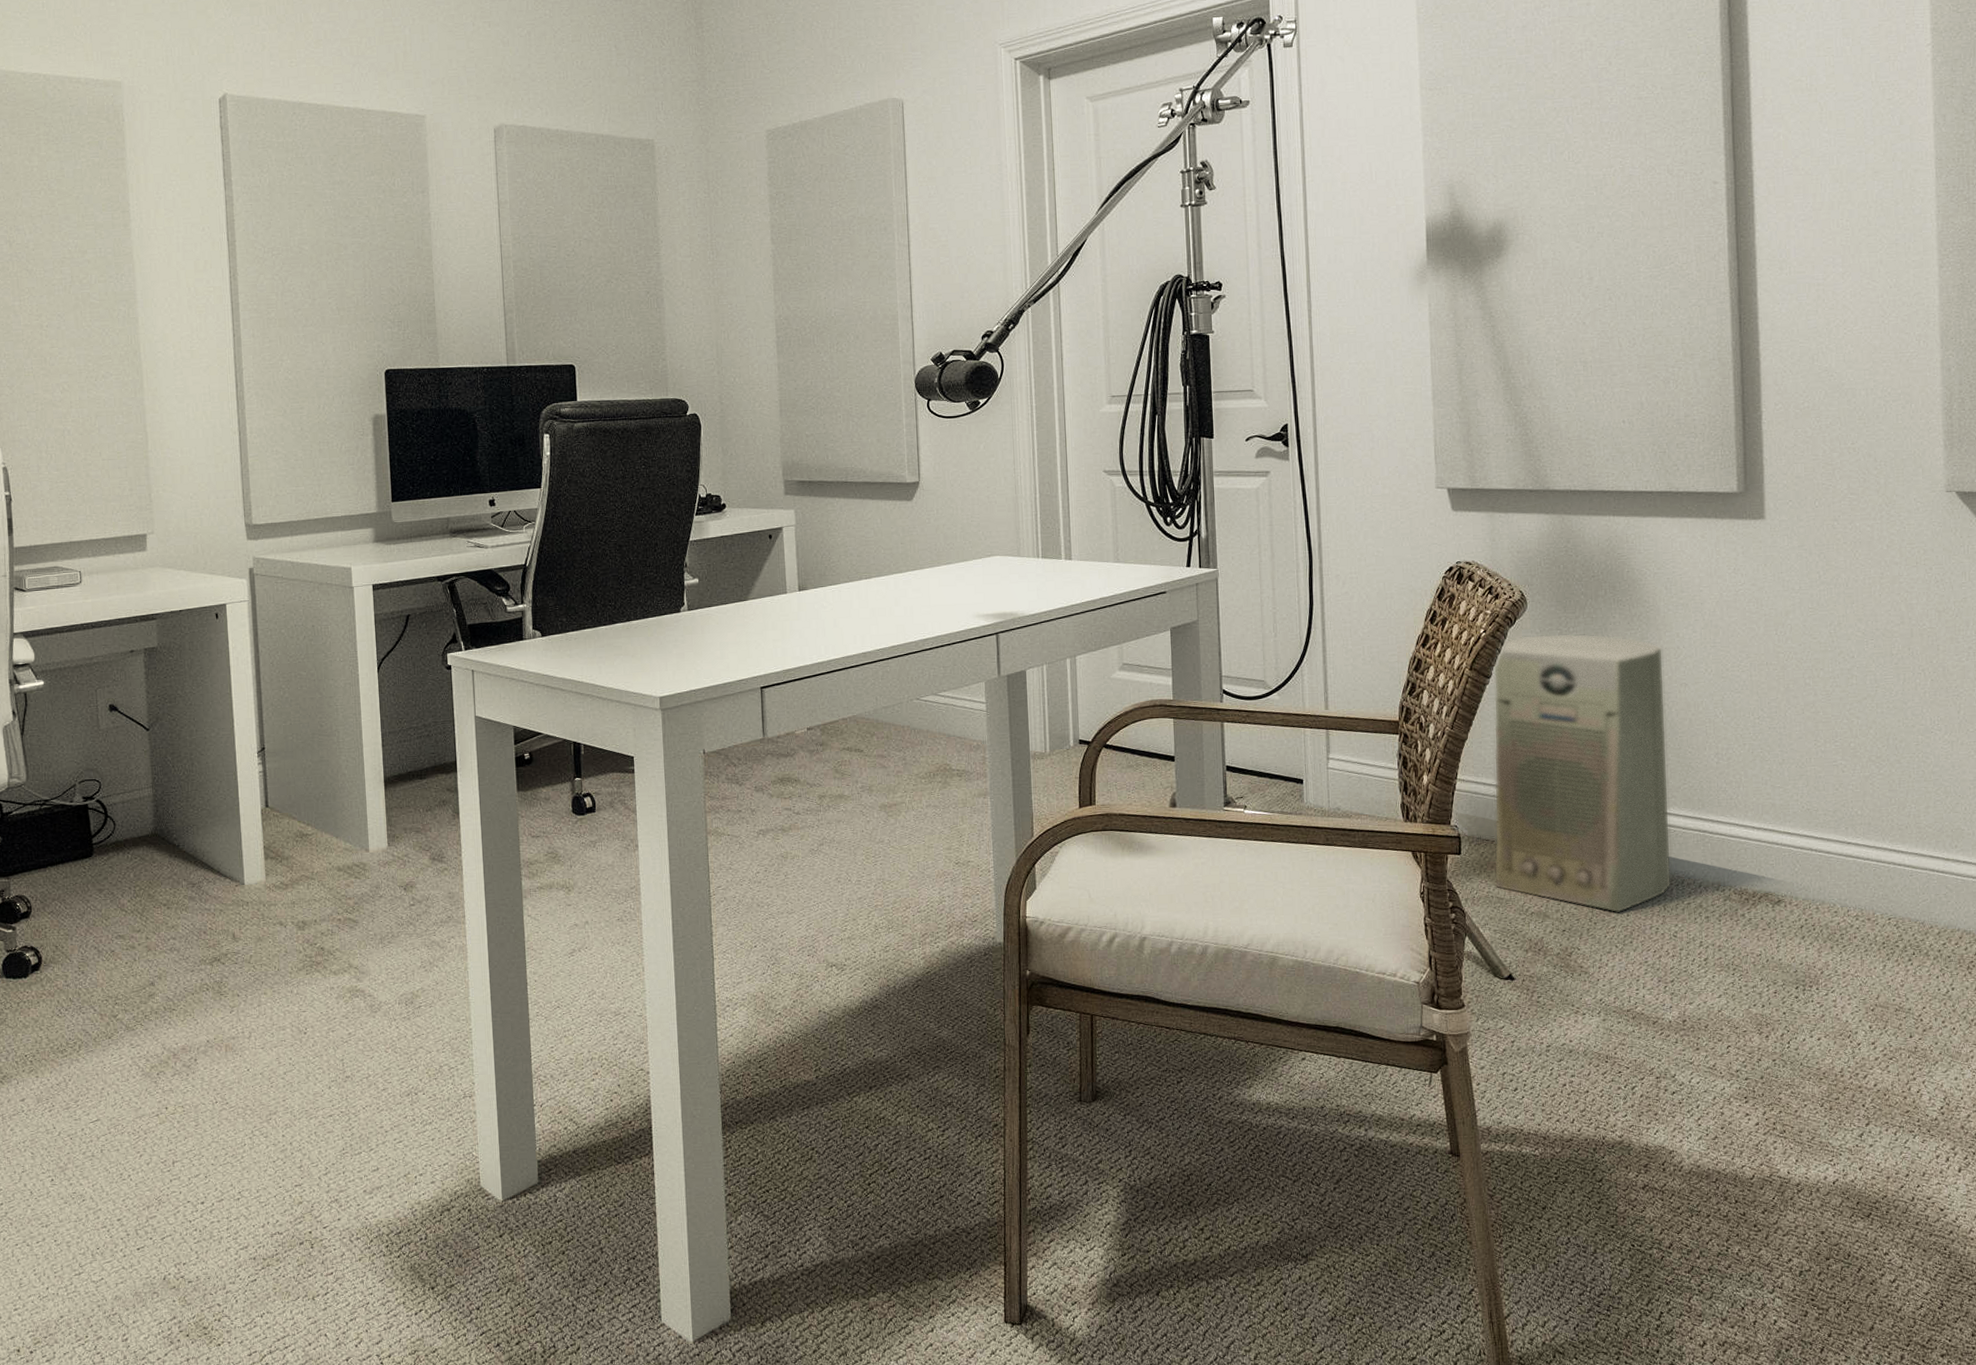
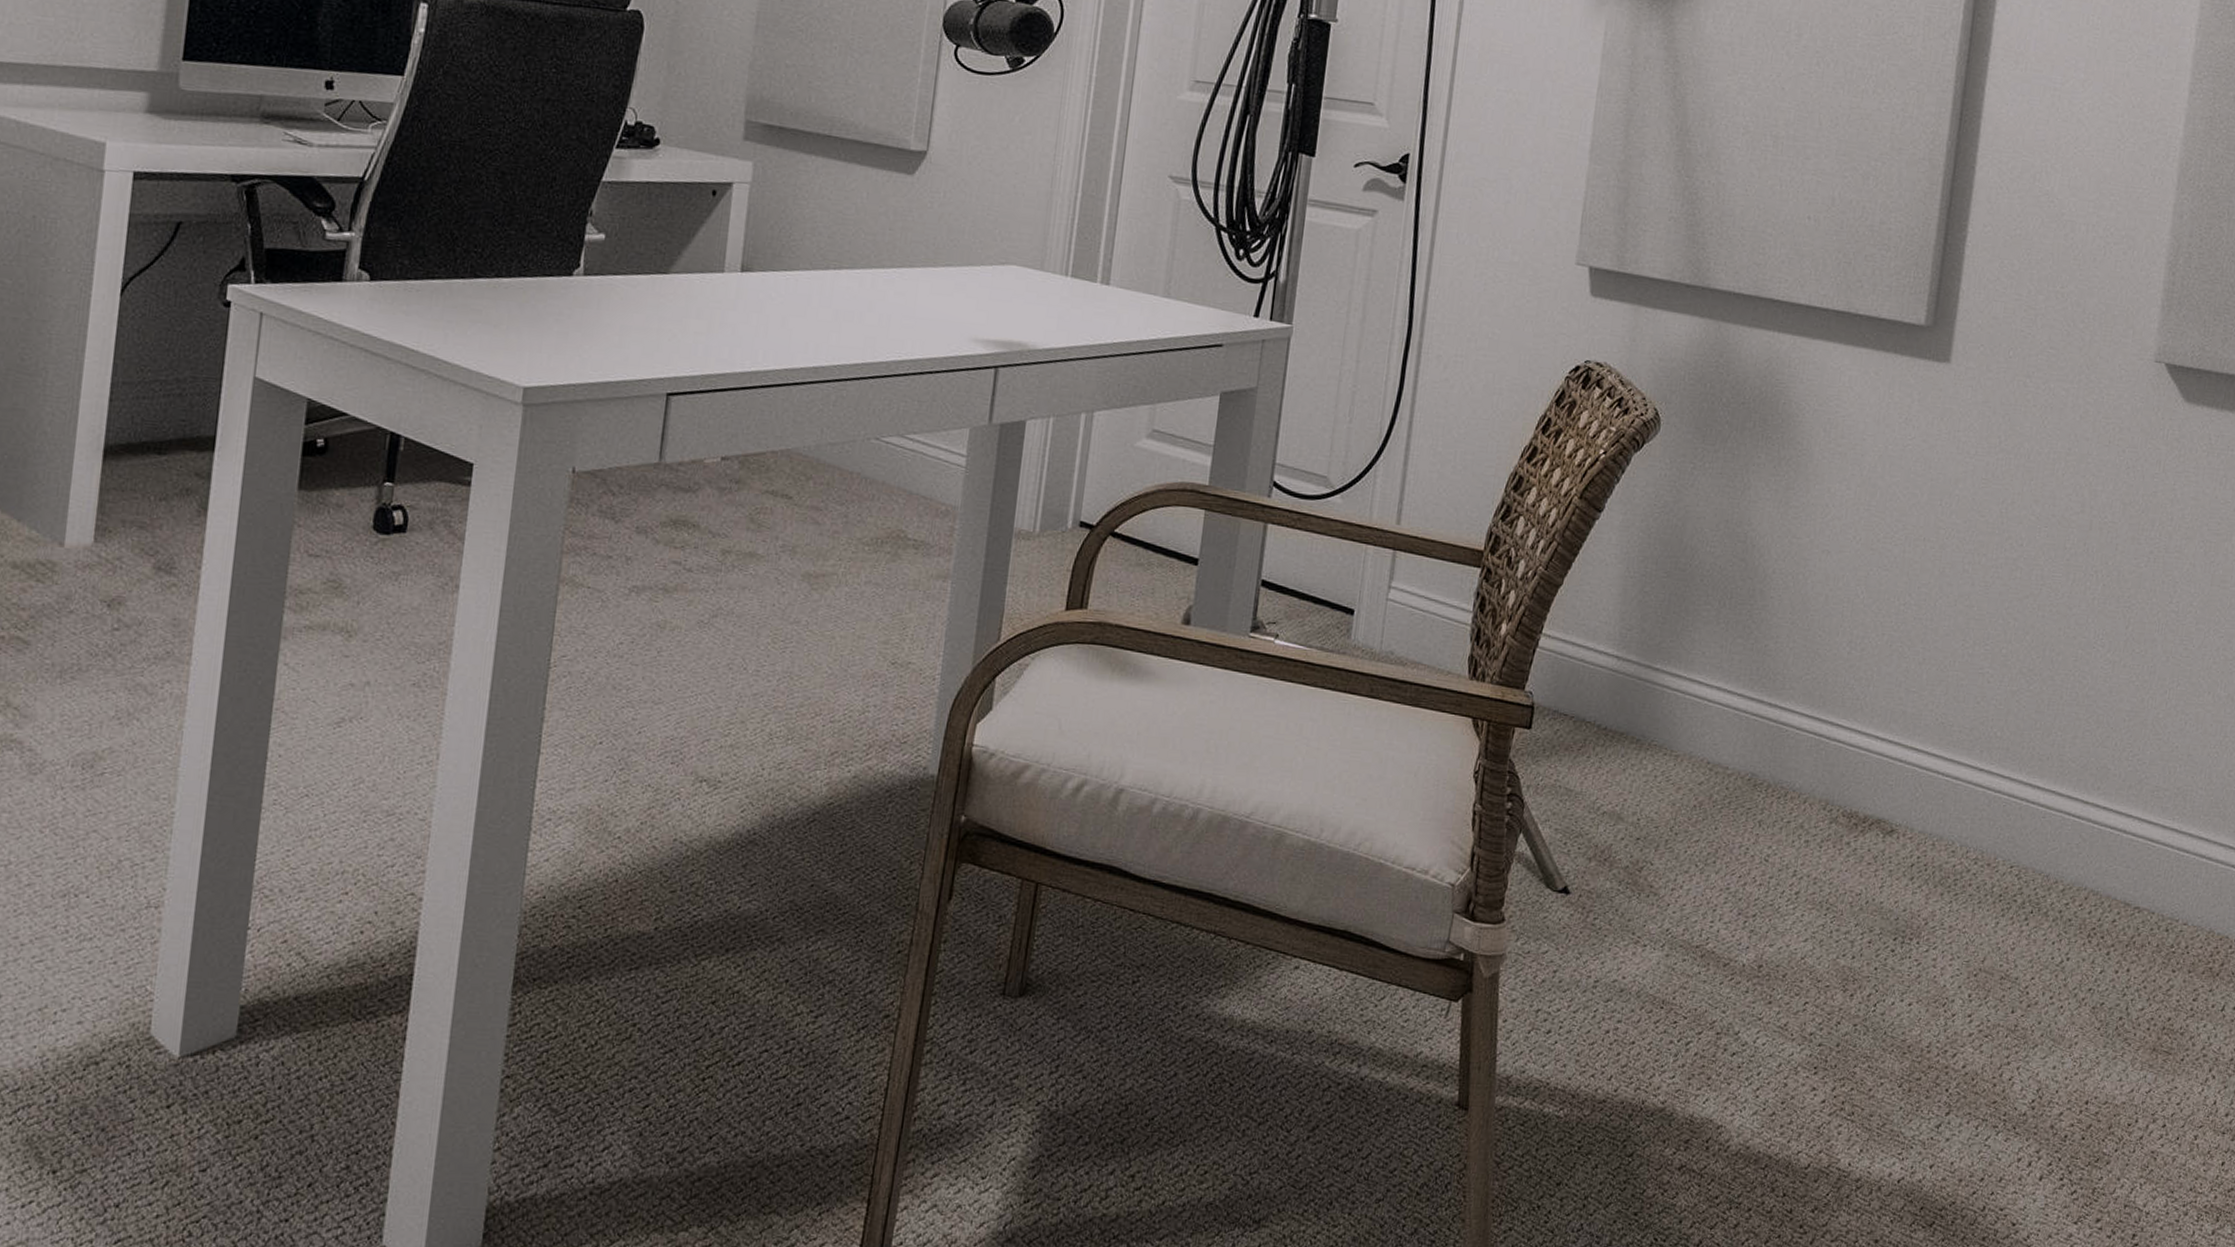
air purifier: present [1494,633,1672,913] -> none [1565,464,1809,825]

